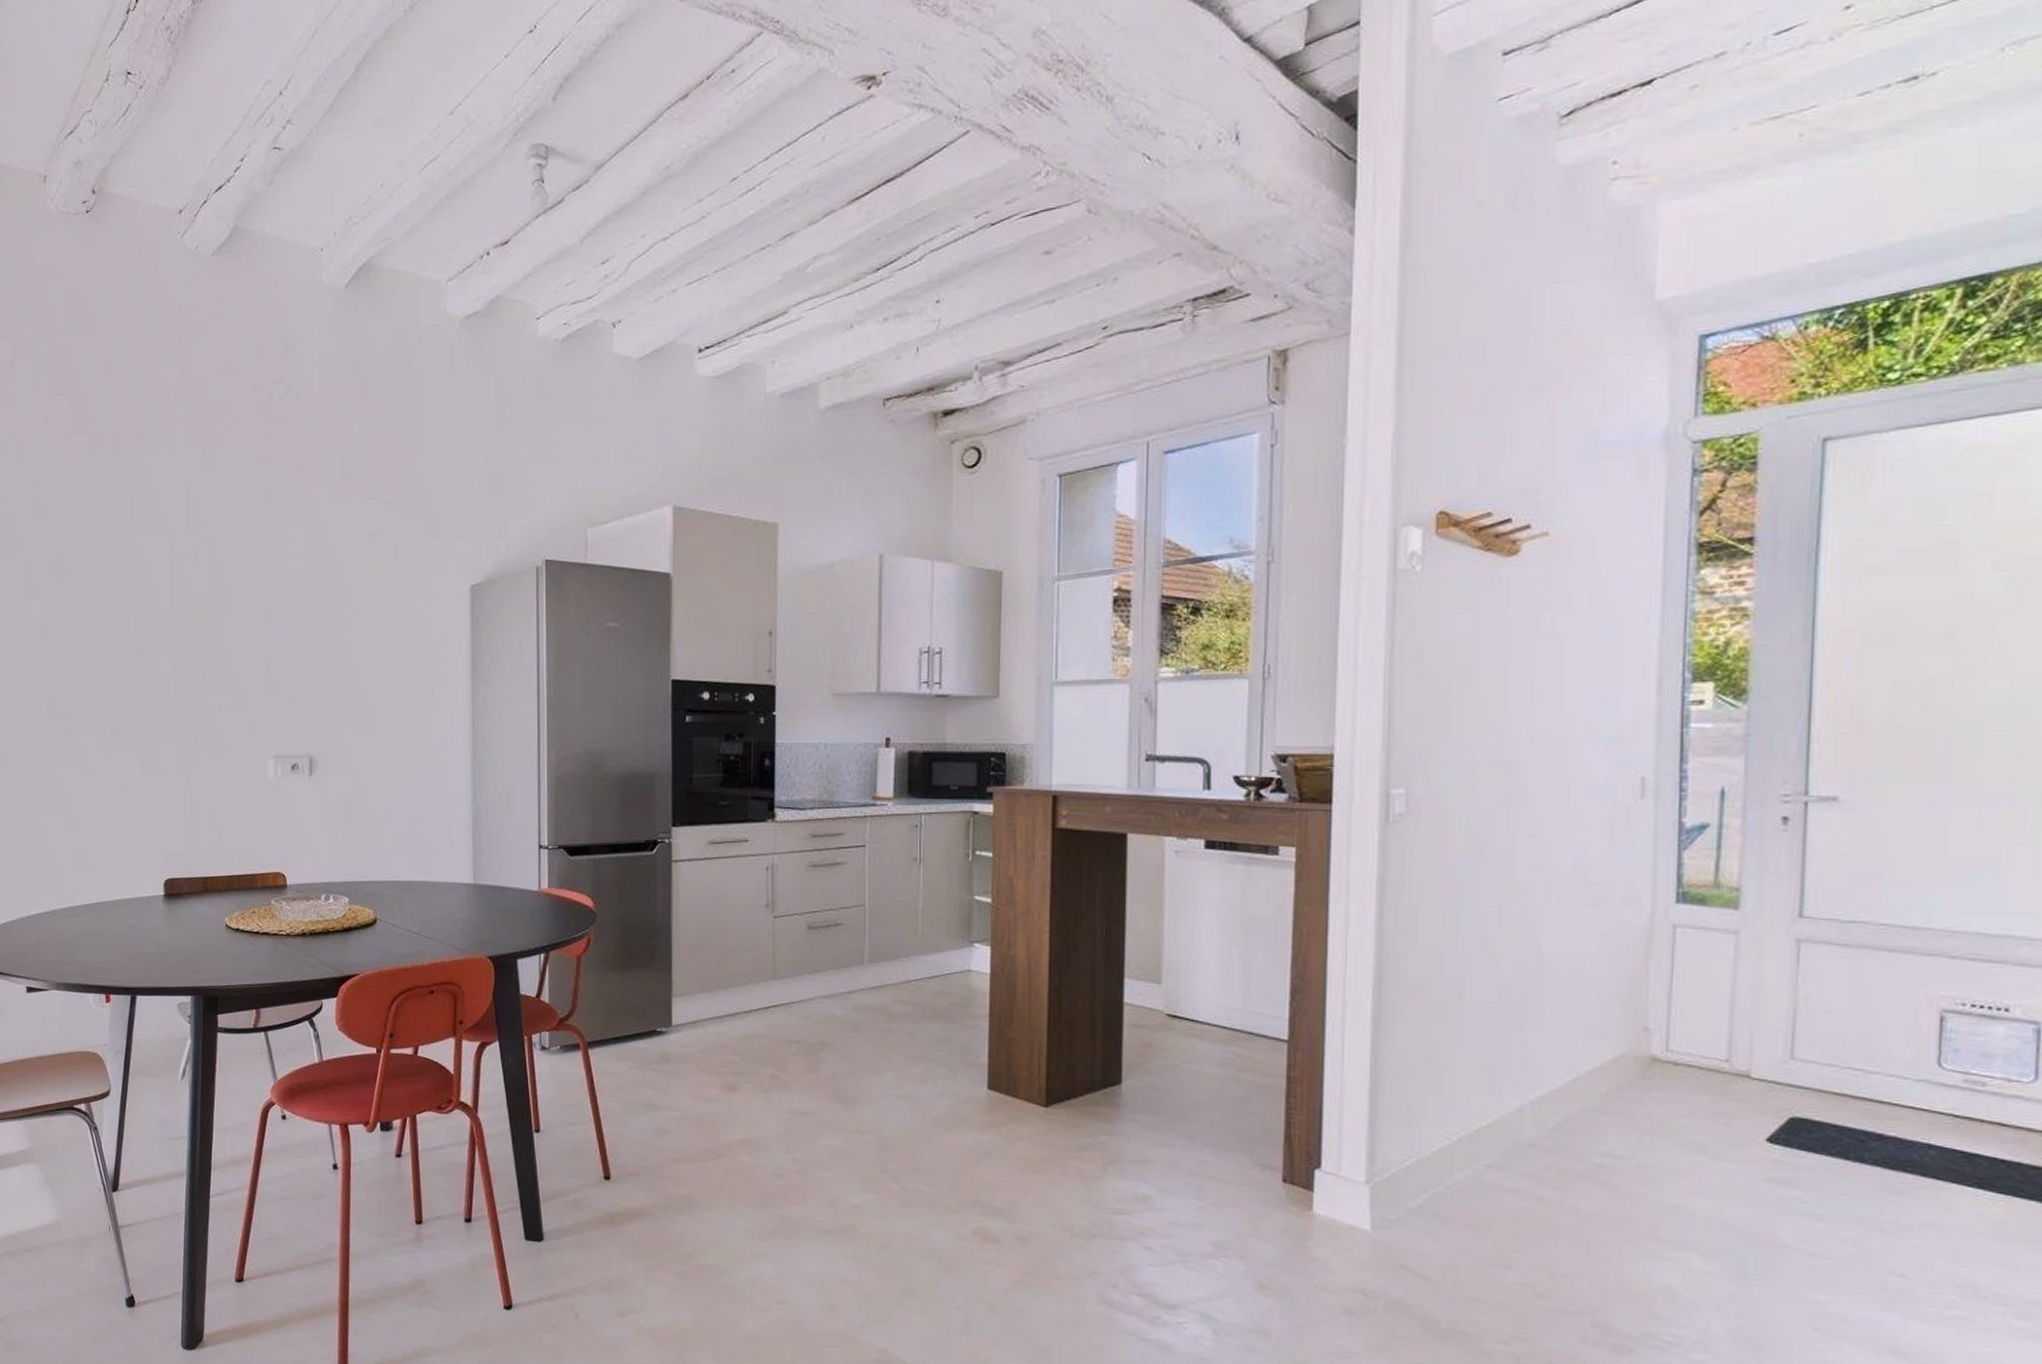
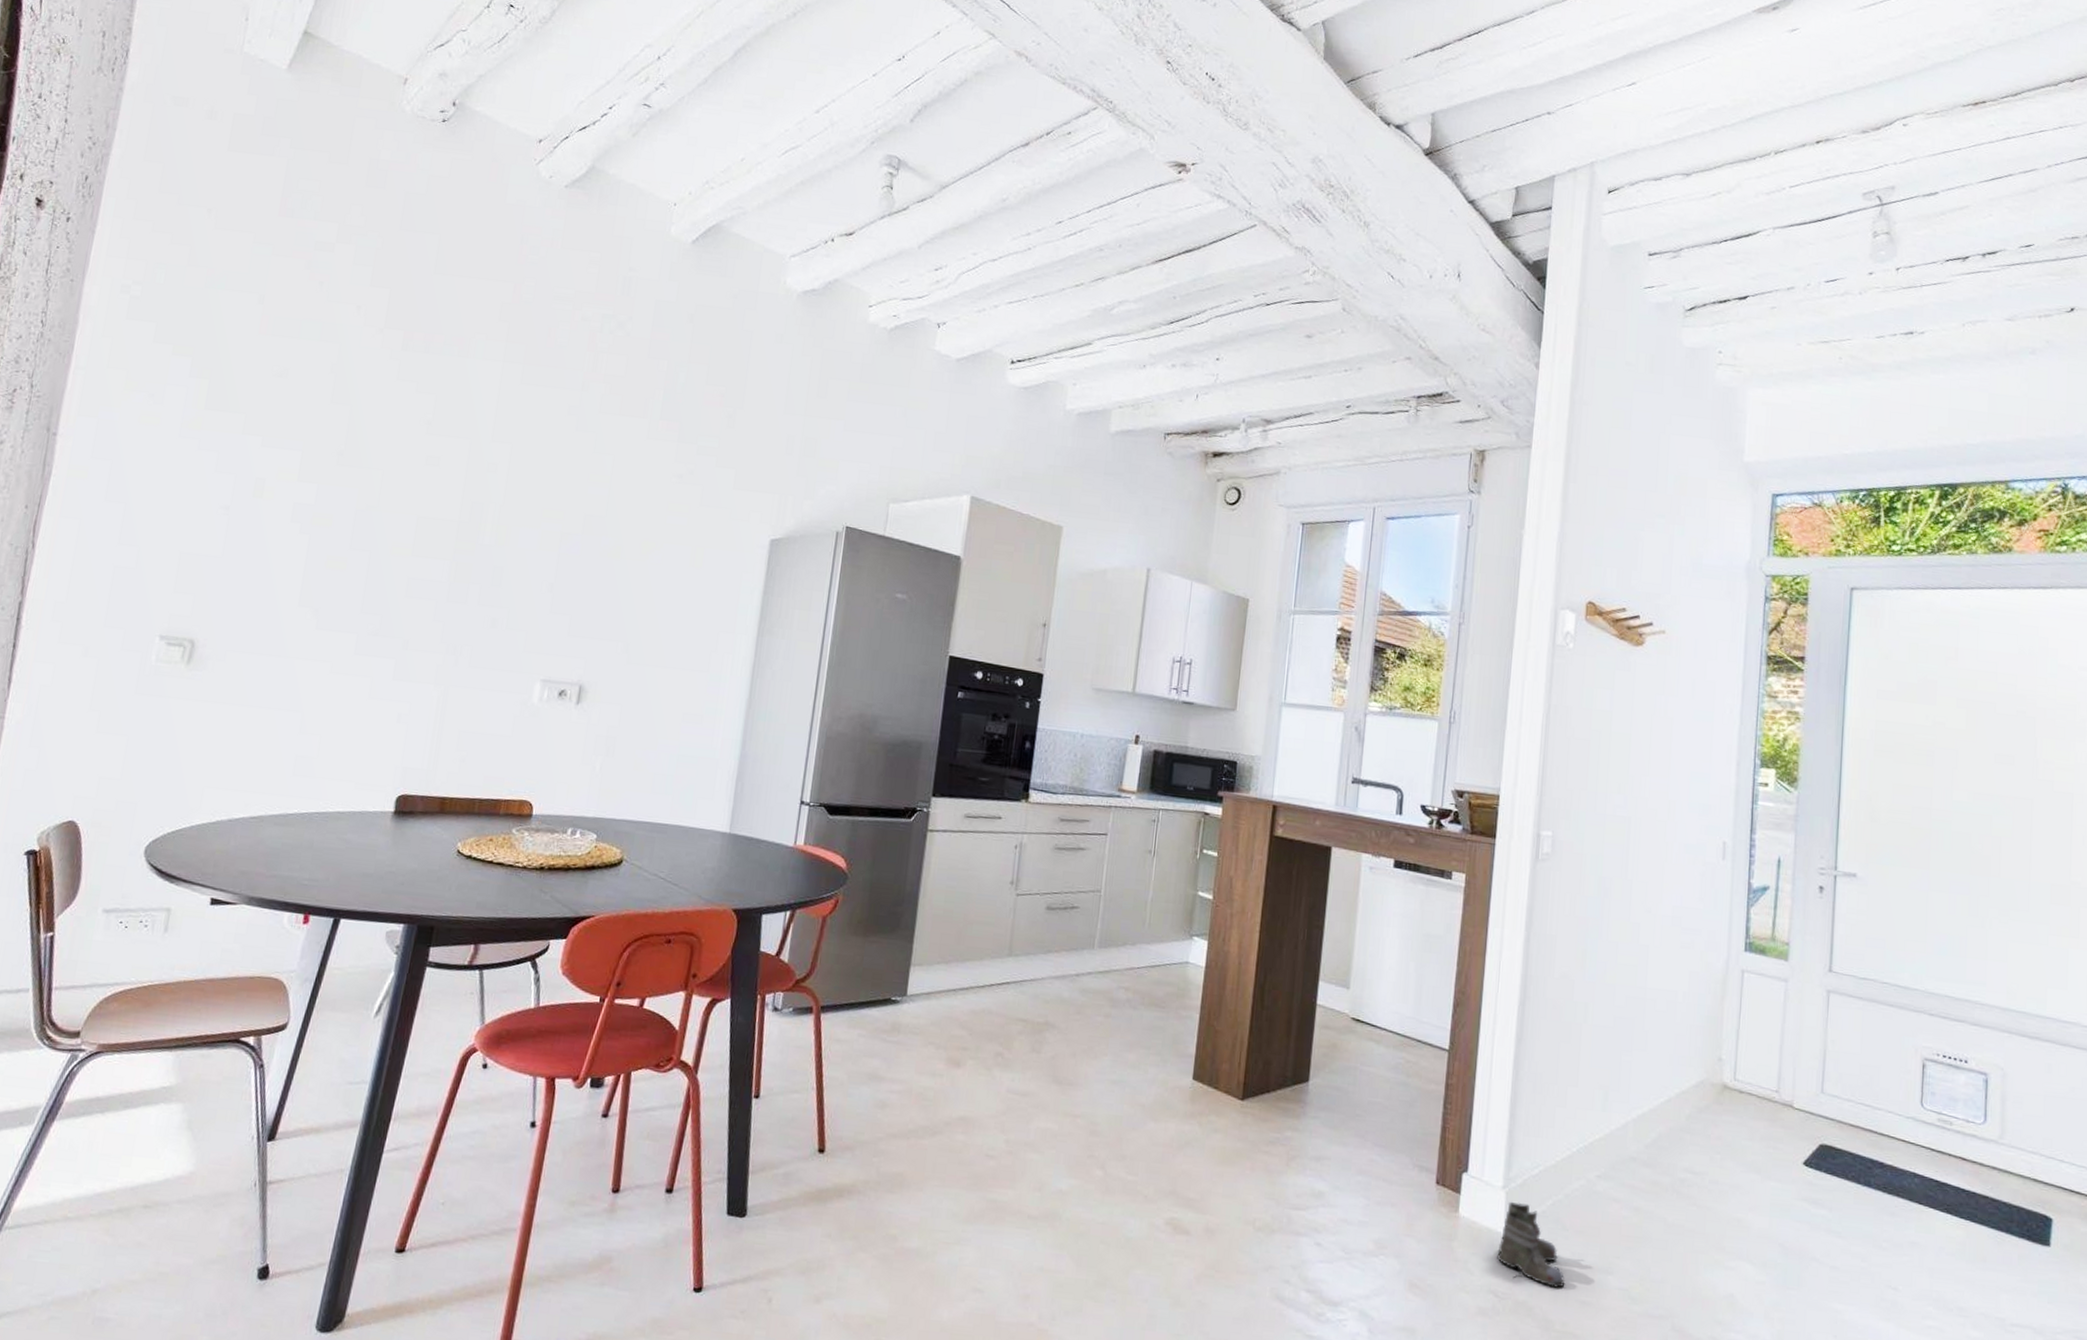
boots: none [1363,1196,1451,1286] -> present [1497,1201,1566,1289]

